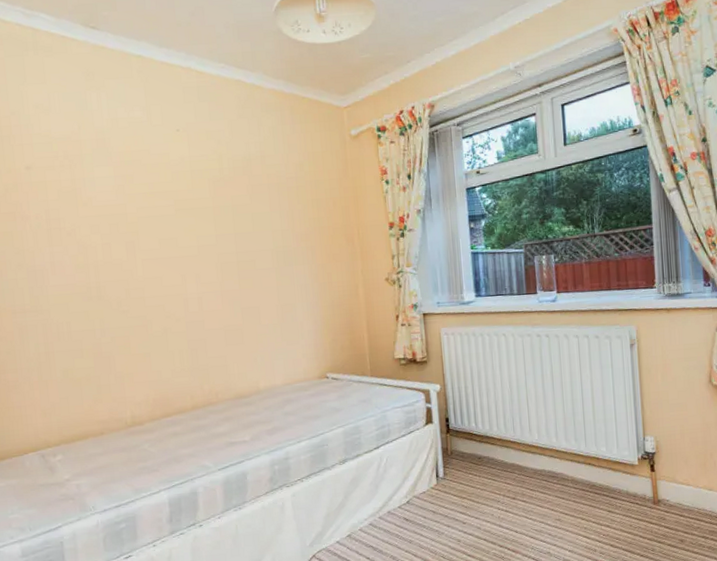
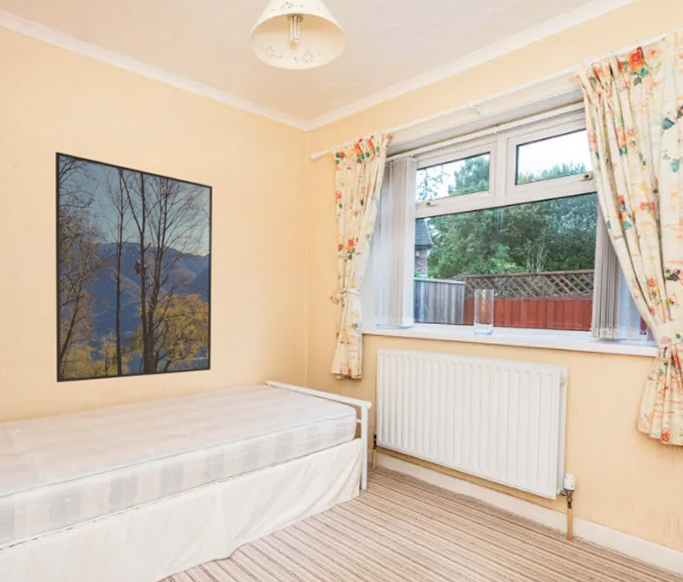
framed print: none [73,149,266,400] -> present [55,151,212,383]

